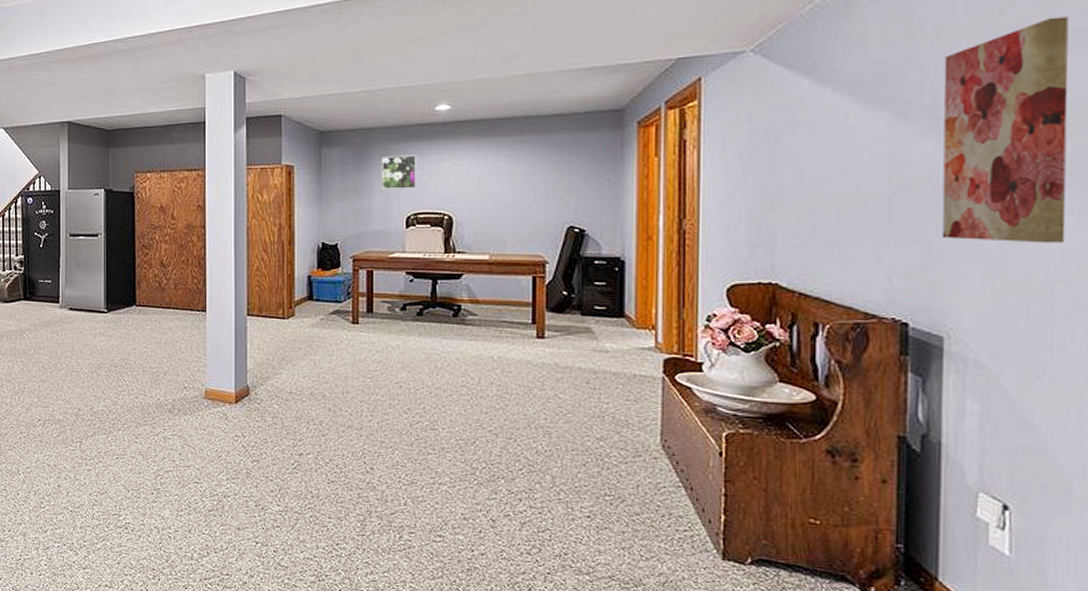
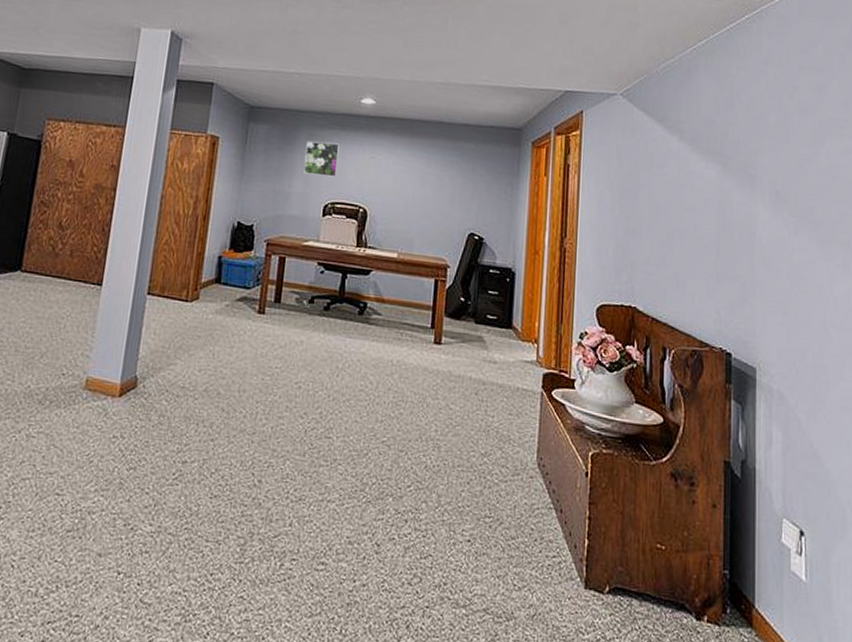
wall art: present [941,16,1069,244] -> none [753,106,835,293]

